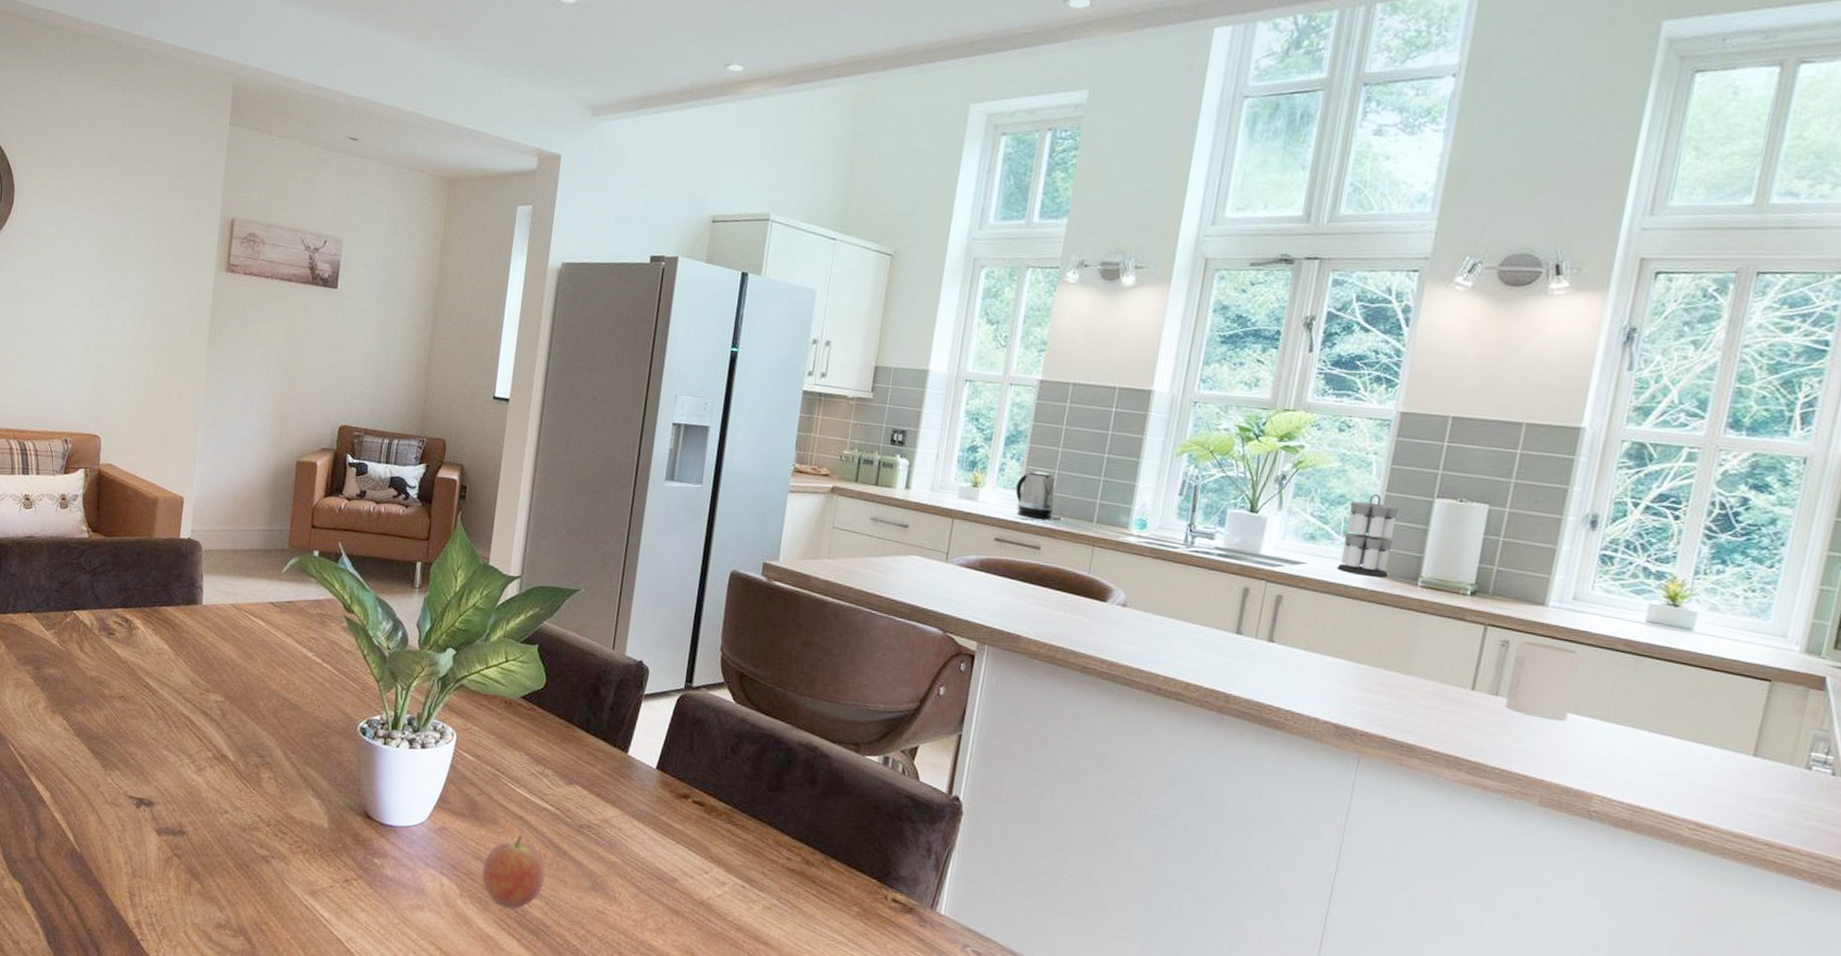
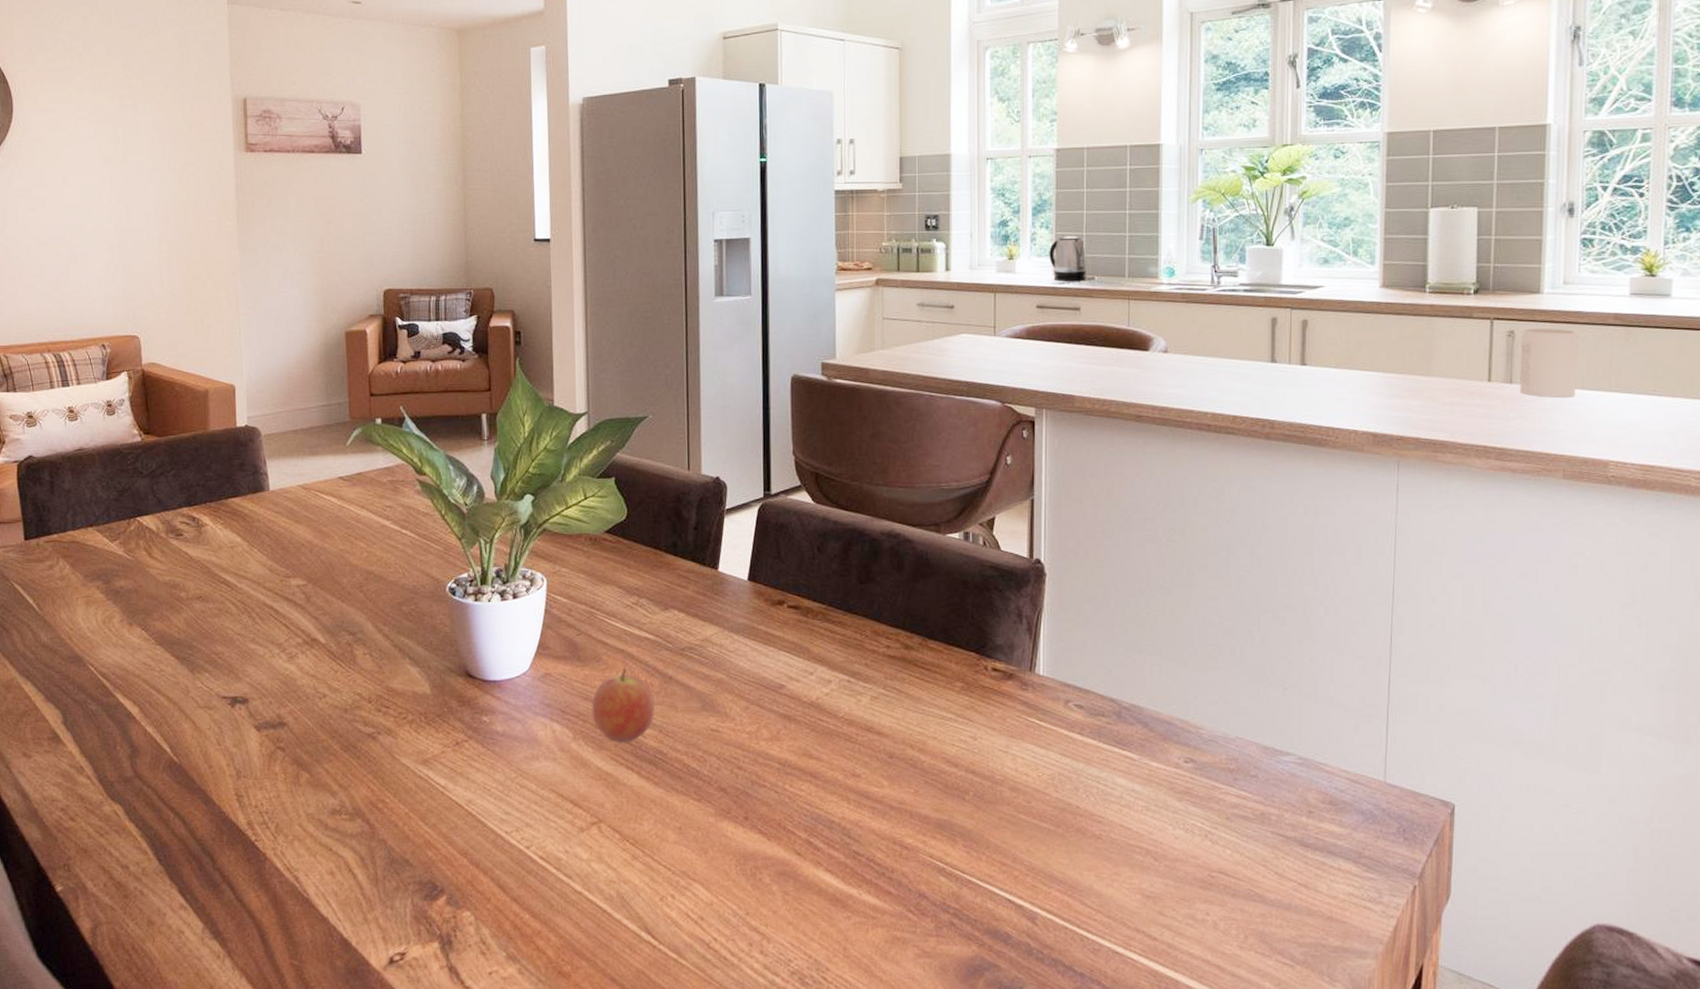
spice rack: present [1337,493,1400,578] -> none [1353,211,1400,290]

